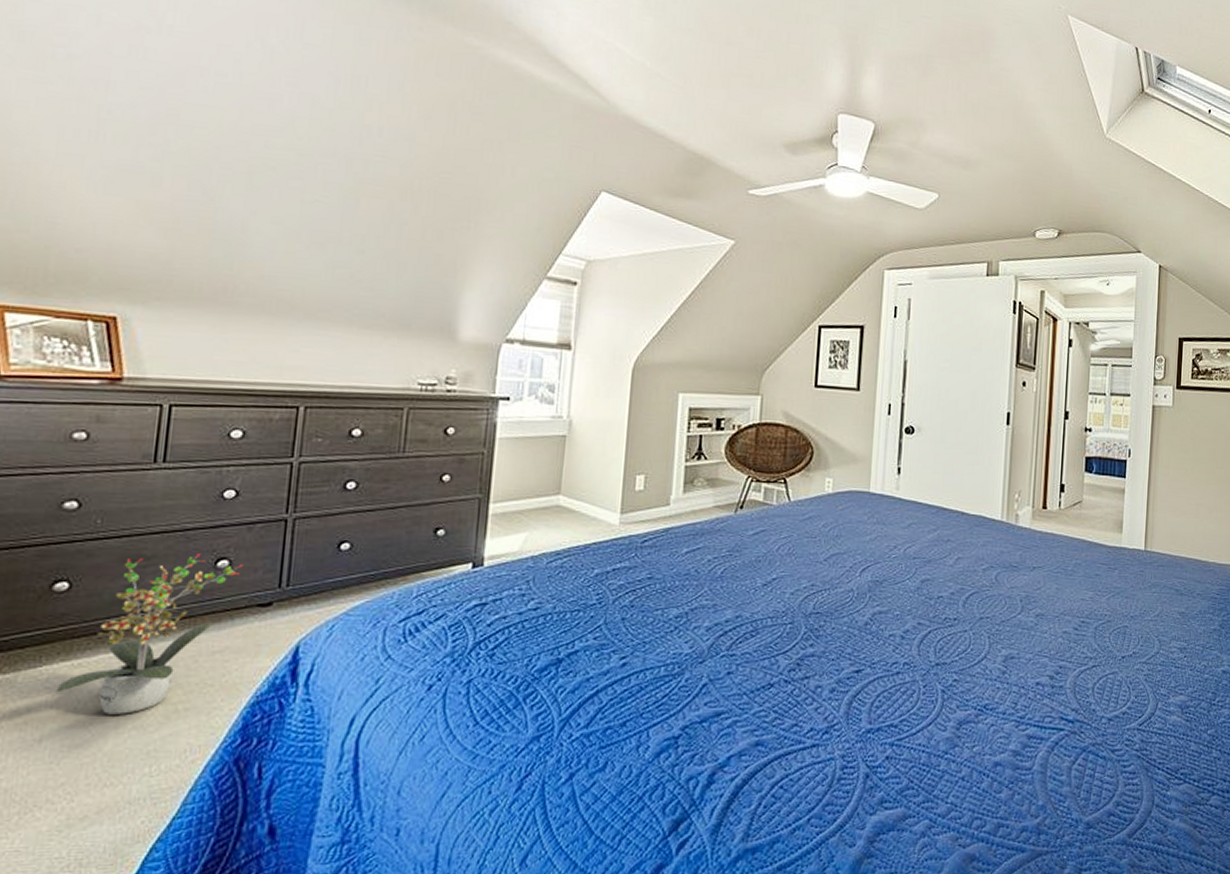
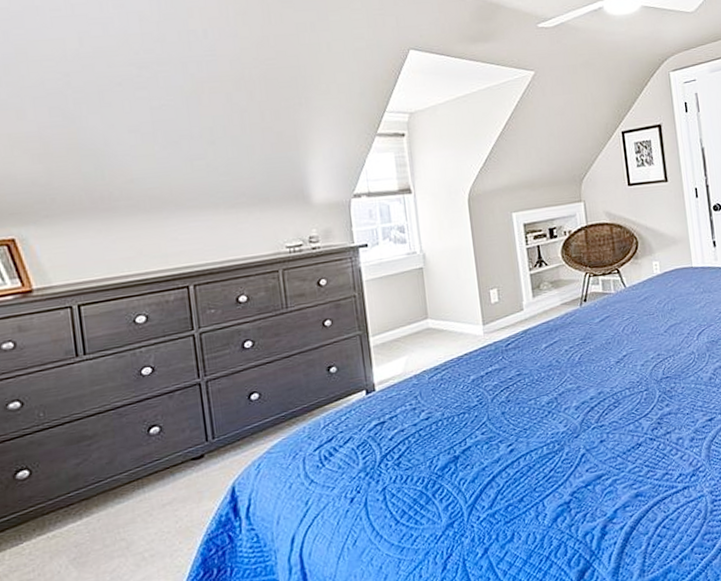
potted plant: present [55,554,244,715] -> none [39,425,172,573]

